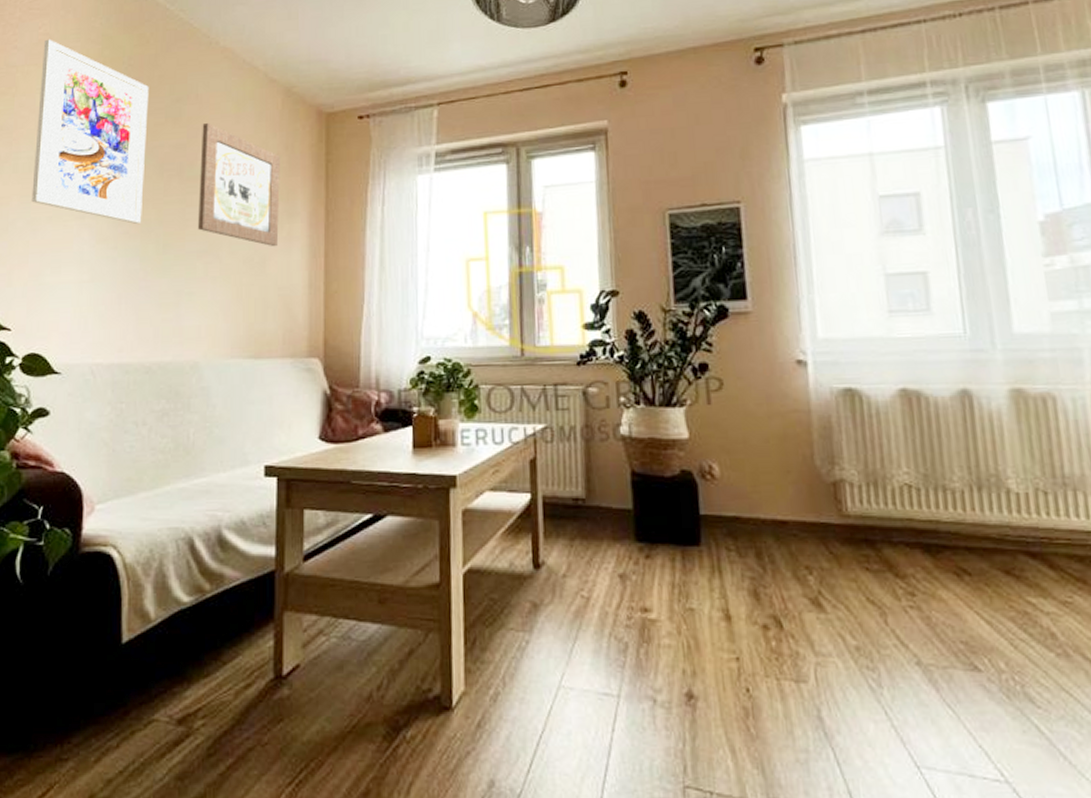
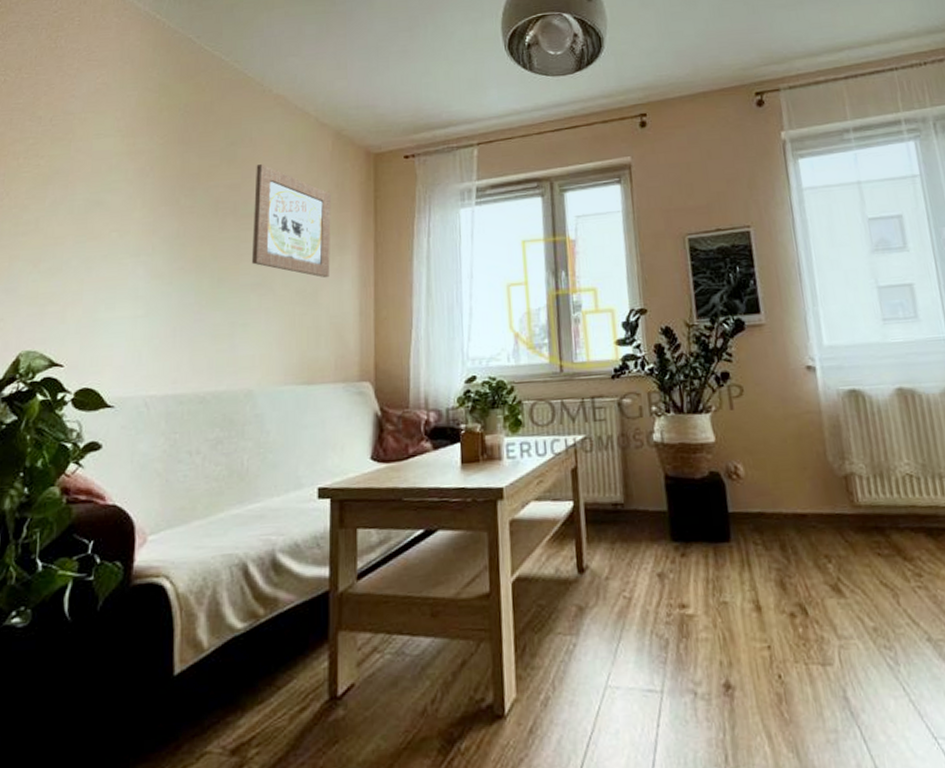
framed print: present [31,39,149,224] -> none [86,88,204,260]

